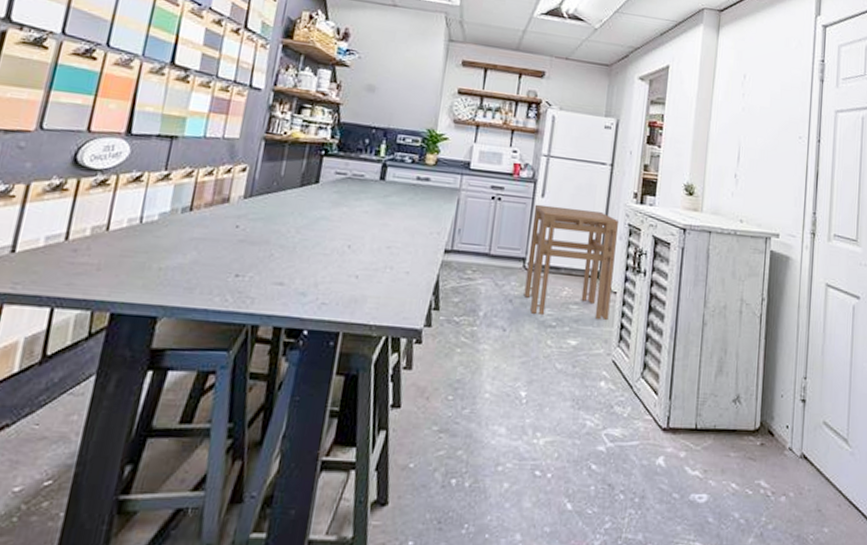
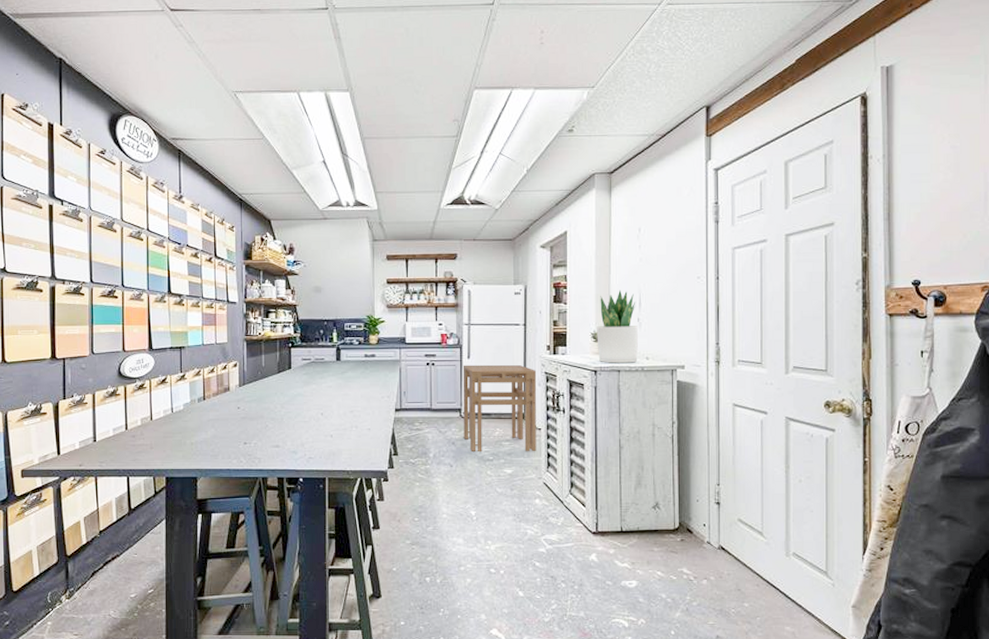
planter: none [689,139,735,225] -> present [597,290,638,363]

